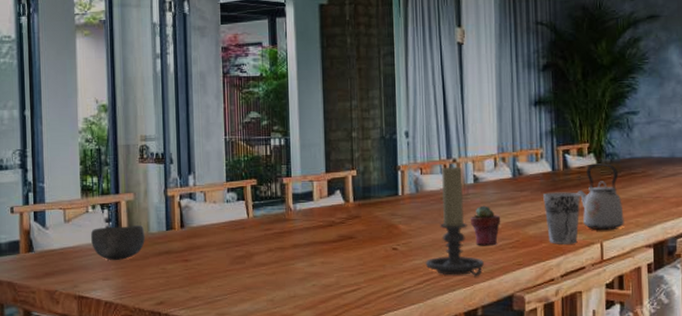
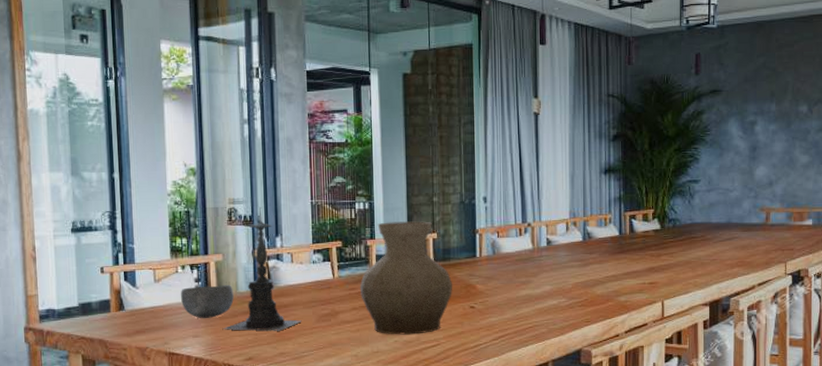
candle holder: none [133,144,215,274] -> present [222,207,302,331]
vase: none [275,157,374,279] -> present [359,221,453,335]
candle holder: present [425,165,485,276] -> none [500,229,556,332]
potted succulent: present [470,205,501,246] -> none [542,267,572,305]
cup: present [543,192,580,244] -> none [611,254,644,303]
kettle: present [577,163,624,231] -> none [642,228,684,290]

